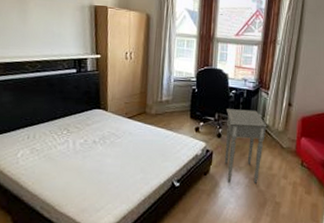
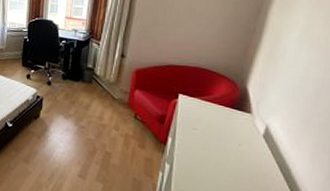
side table: present [224,109,267,183] -> none [54,58,98,132]

